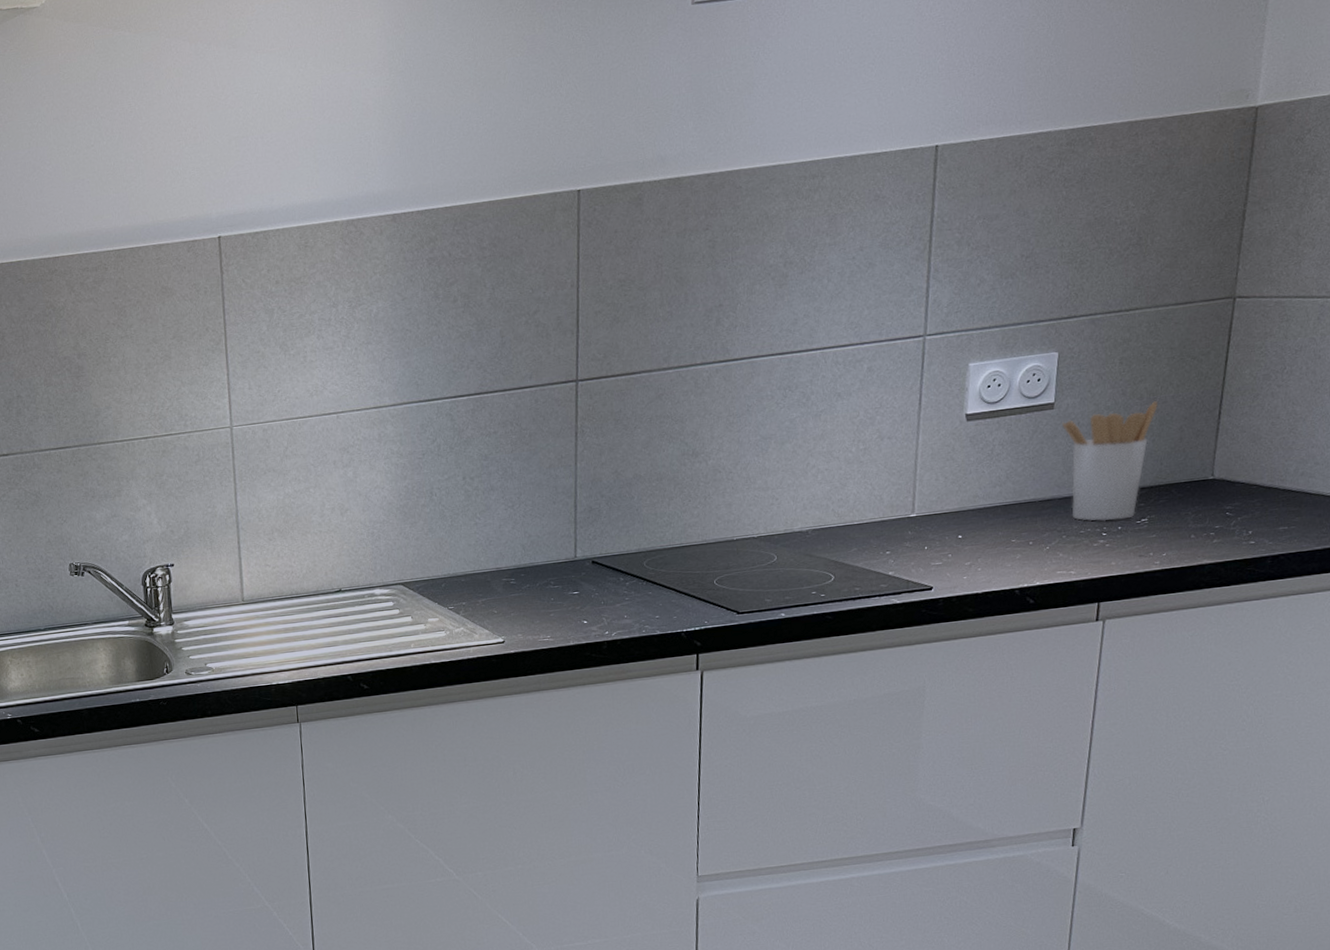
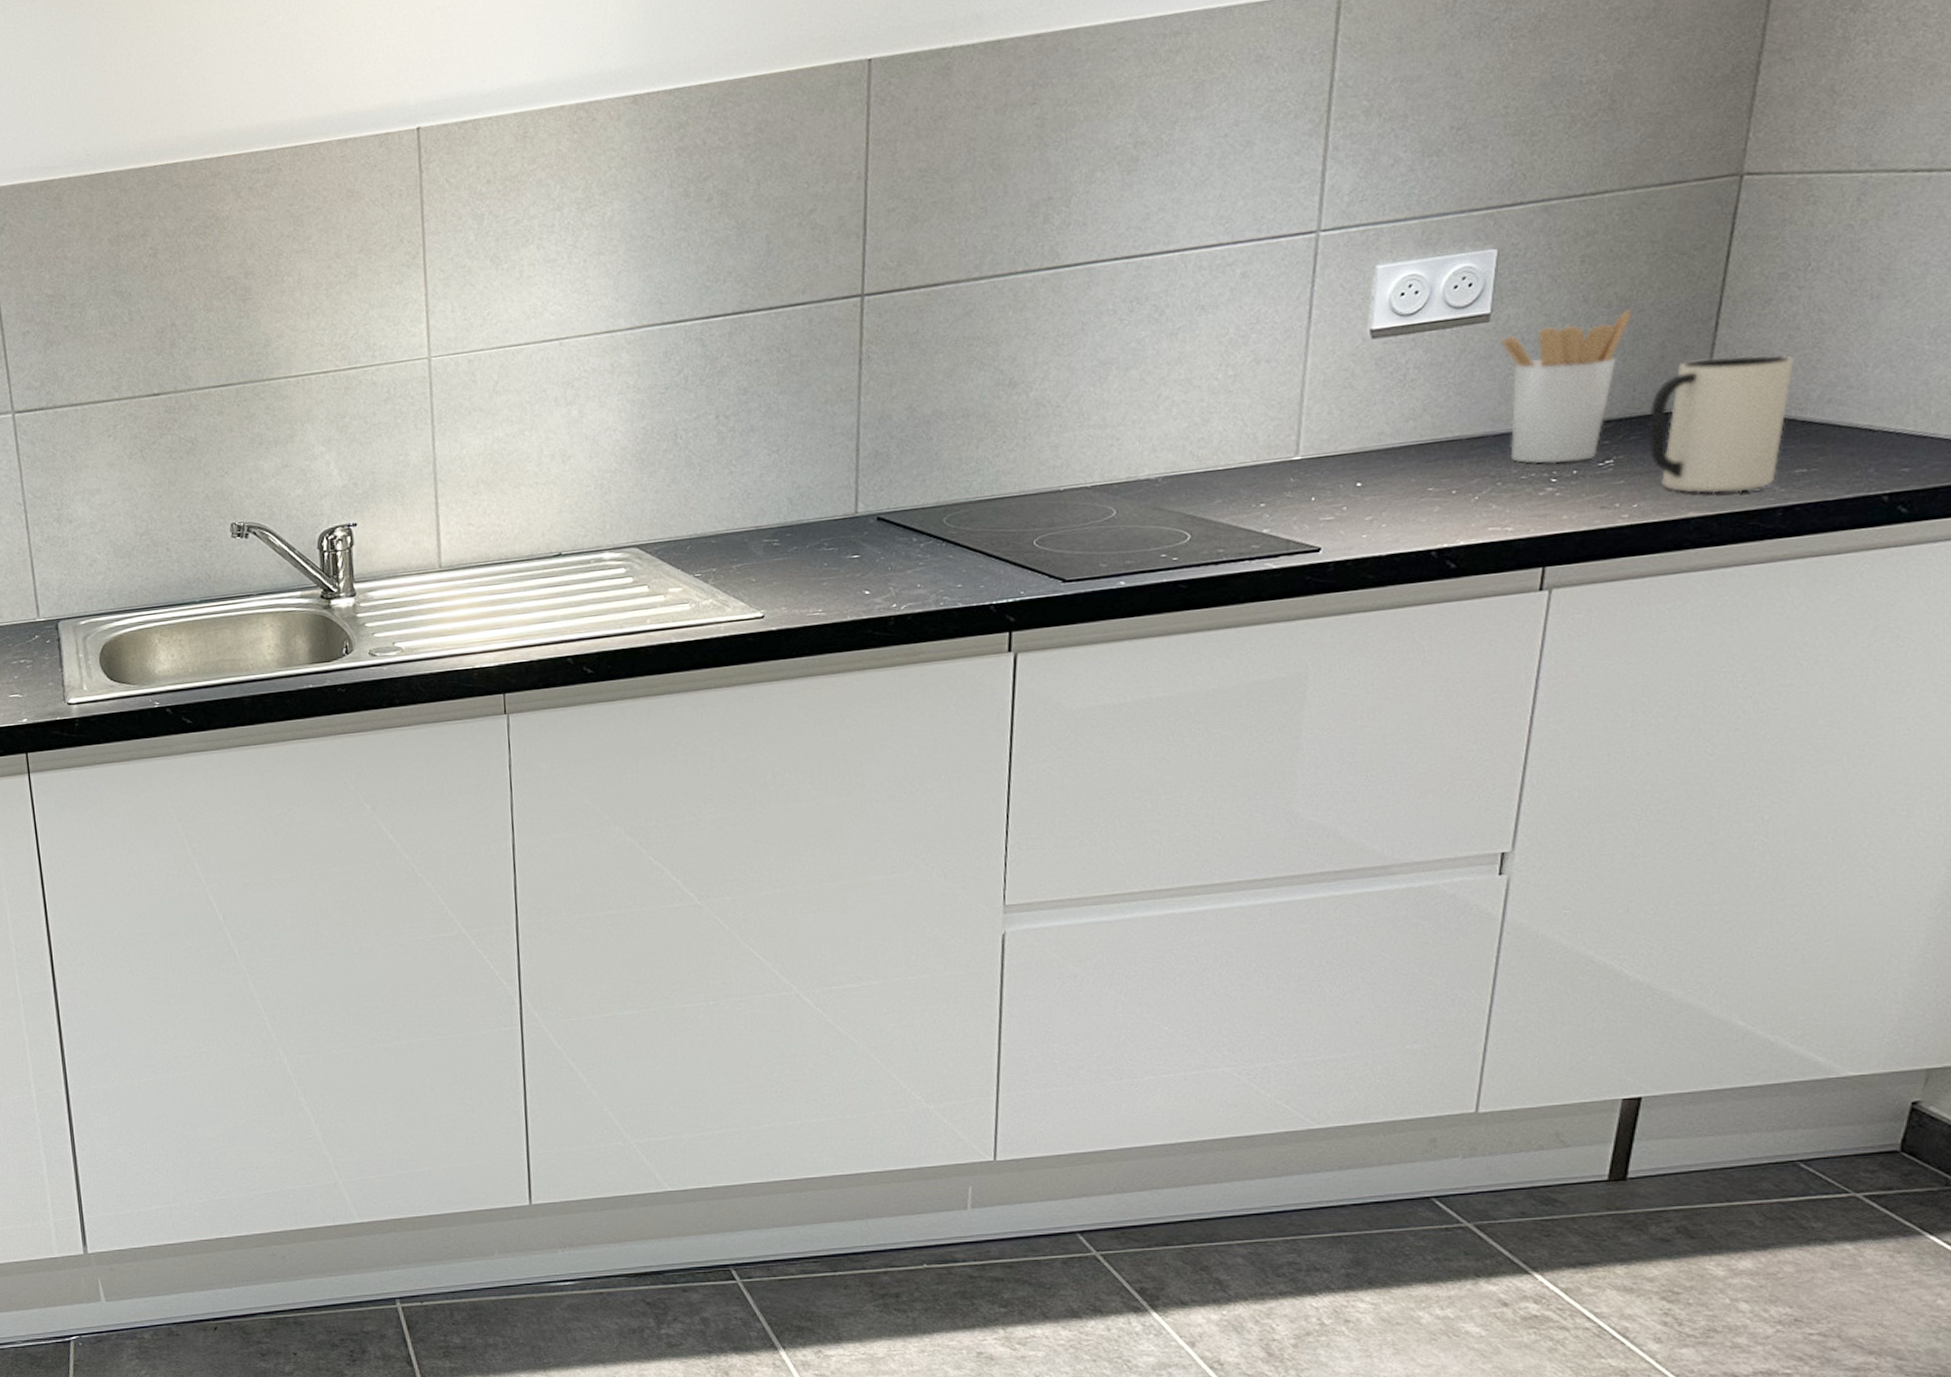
mug: none [1173,438,1276,545] -> present [1649,355,1794,494]

